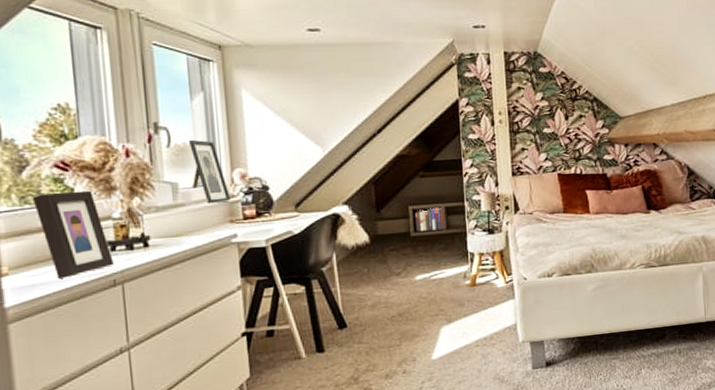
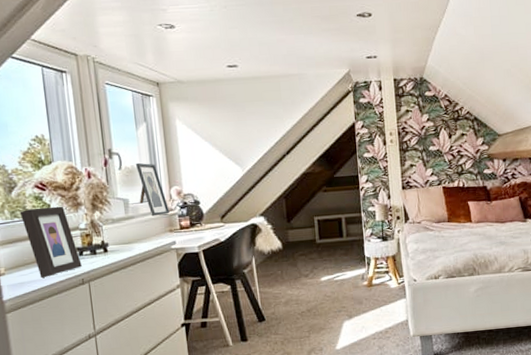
books: present [414,207,446,231] -> none [319,217,346,239]

